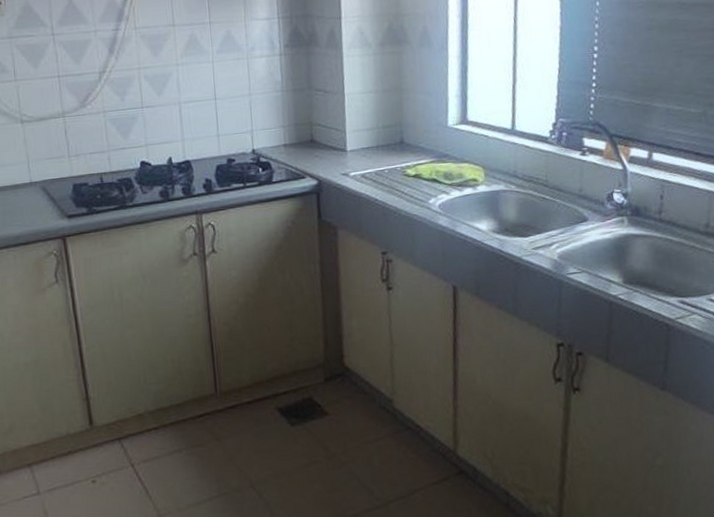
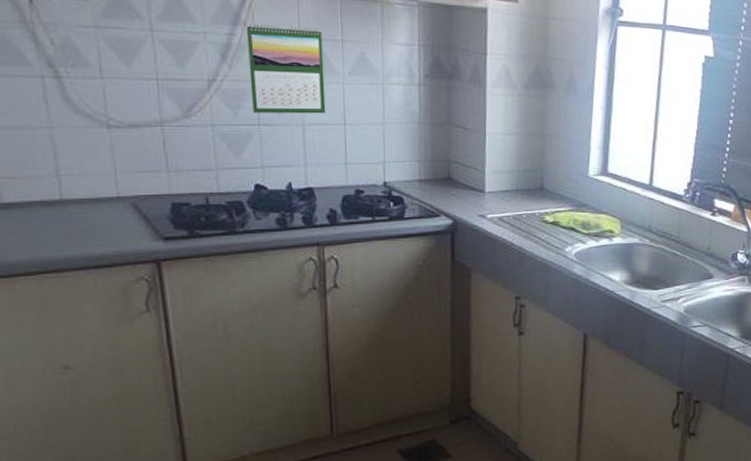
calendar: none [128,14,199,98] -> present [246,24,326,114]

